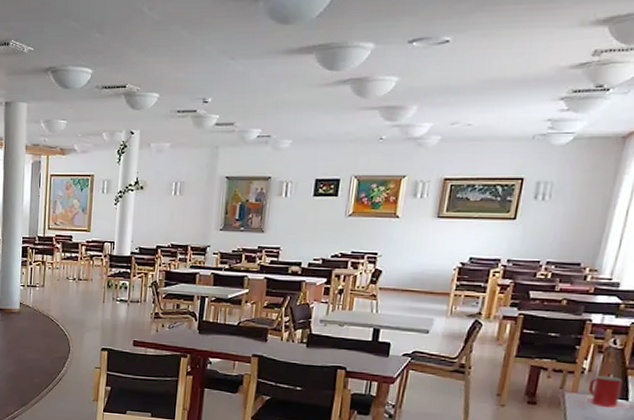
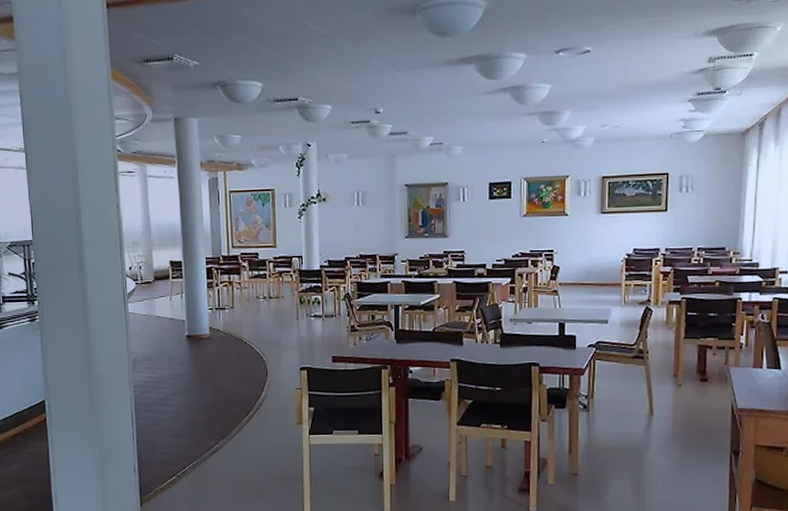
cup: present [588,375,622,408] -> none [747,348,773,377]

